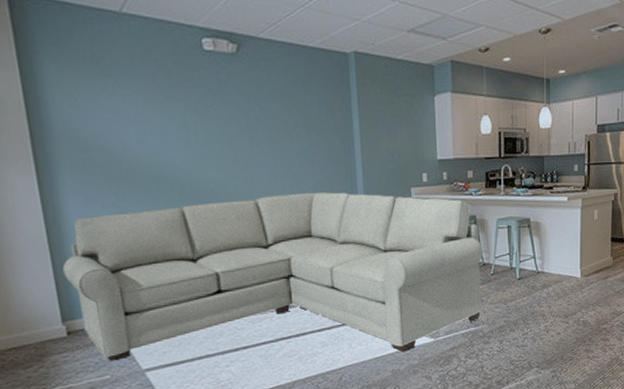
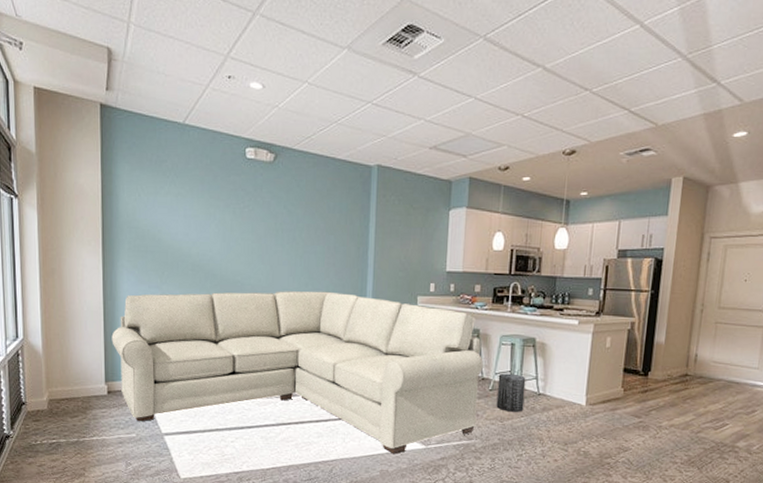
trash can: none [498,255,525,294] -> present [496,373,526,412]

